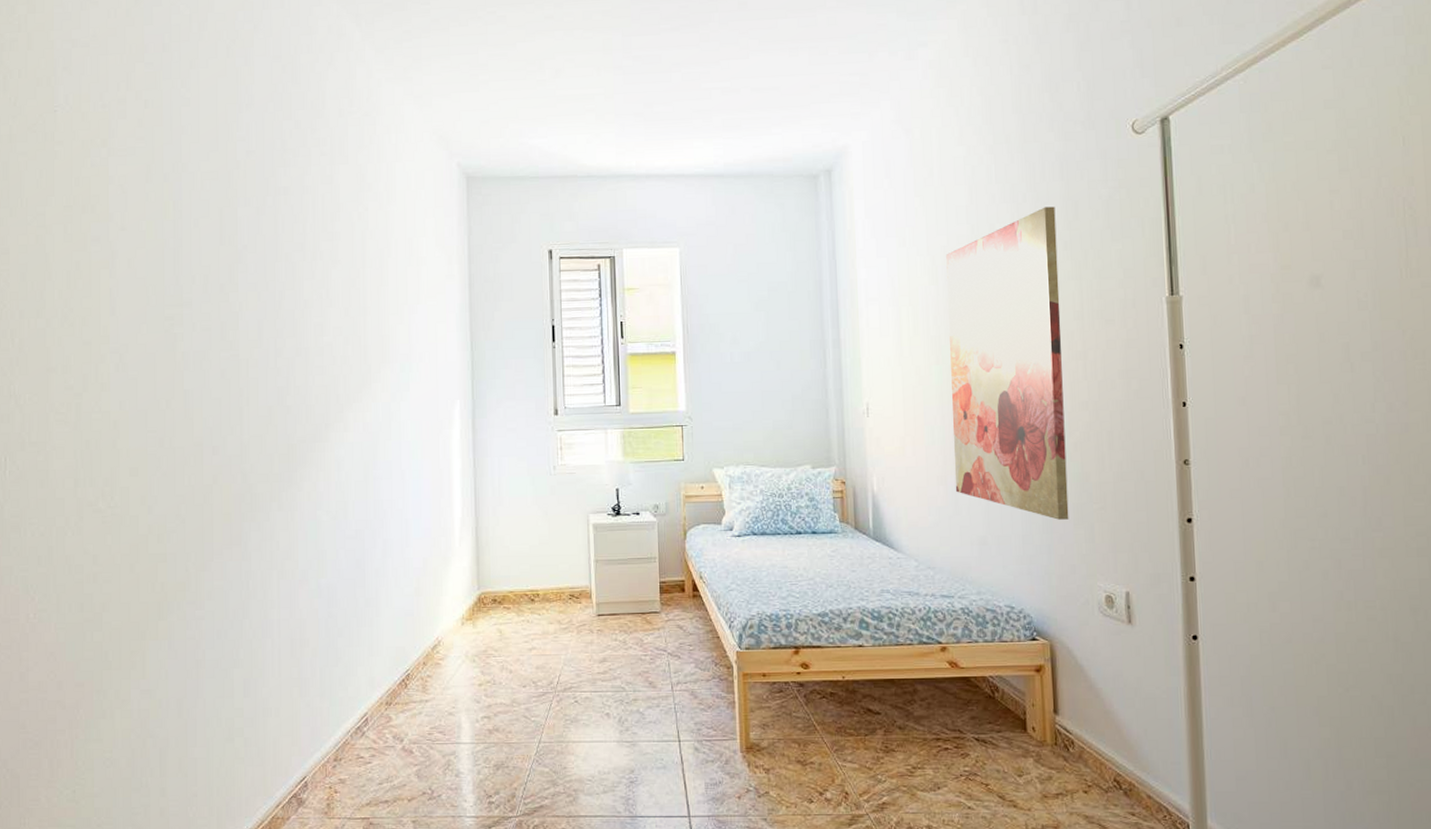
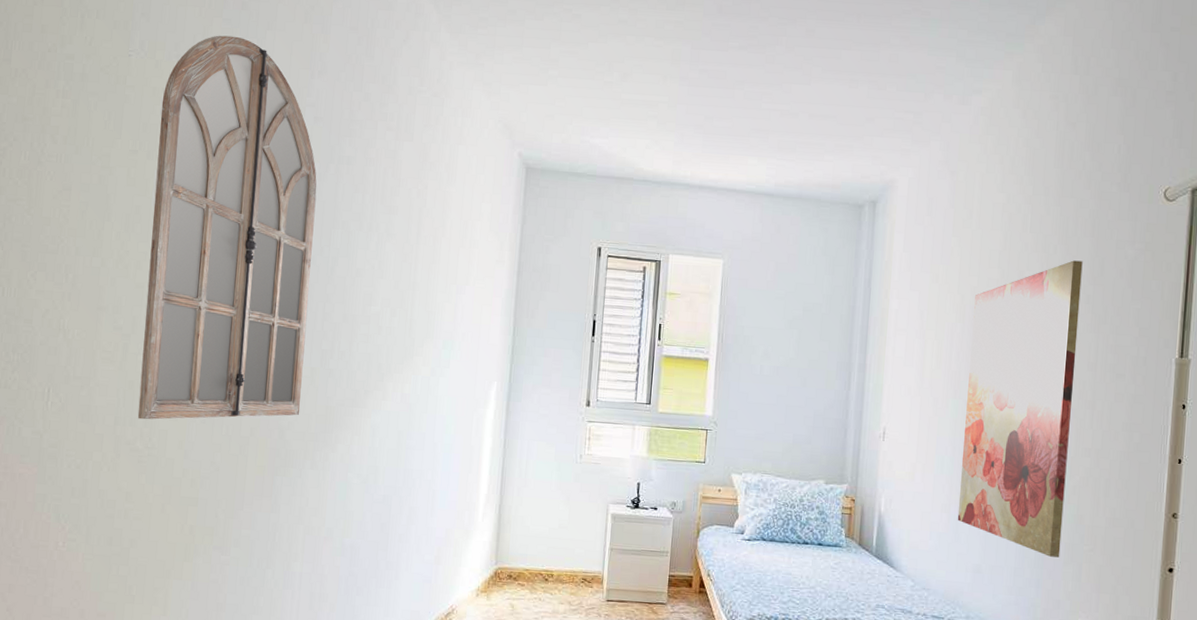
home mirror: none [92,79,262,479] -> present [137,35,317,420]

